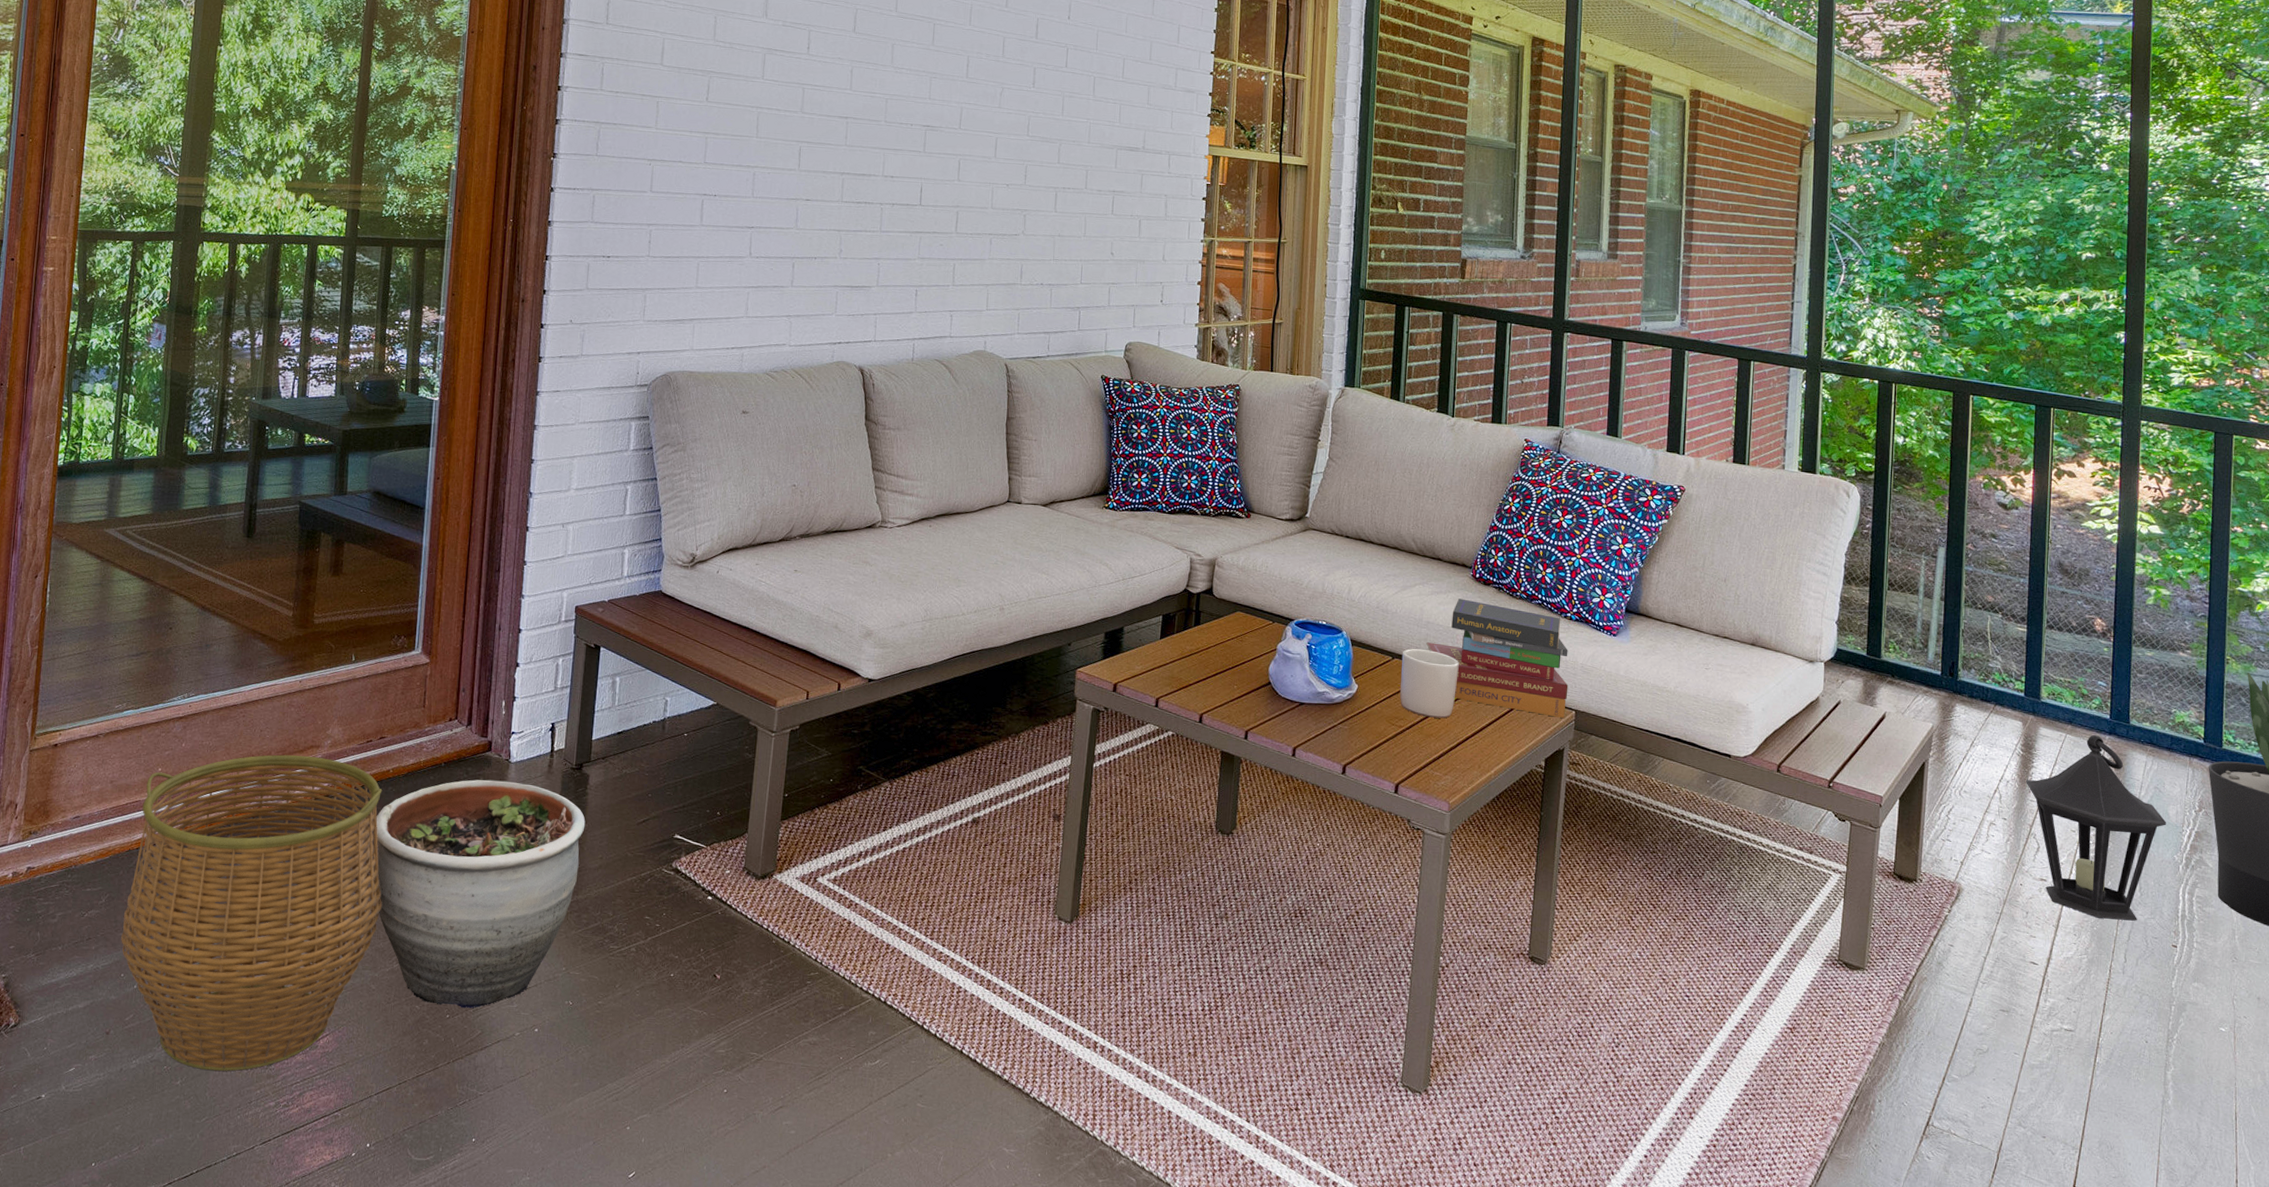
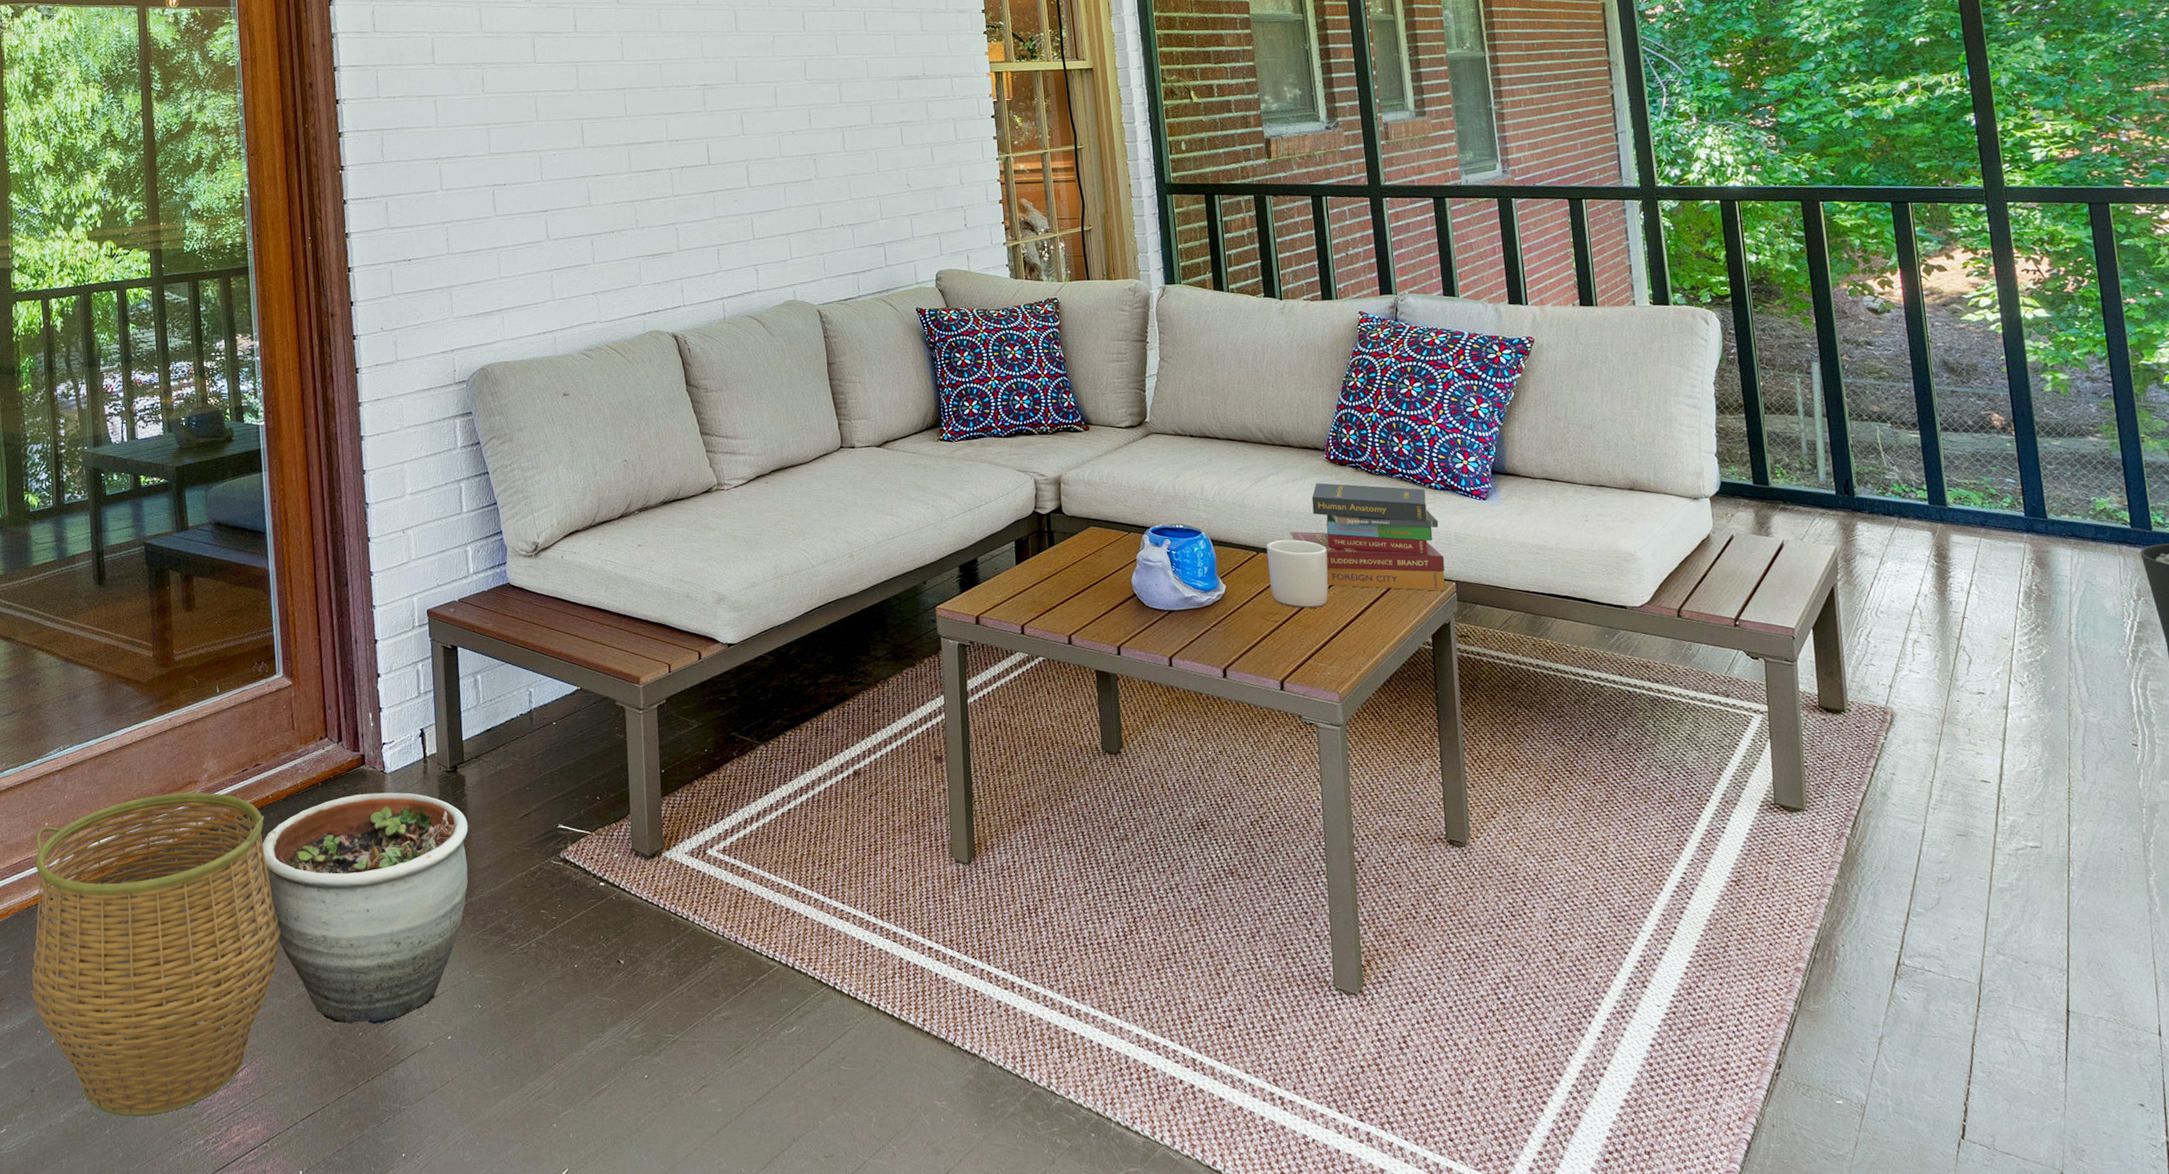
lantern: present [2026,735,2167,921] -> none [1945,535,2105,726]

